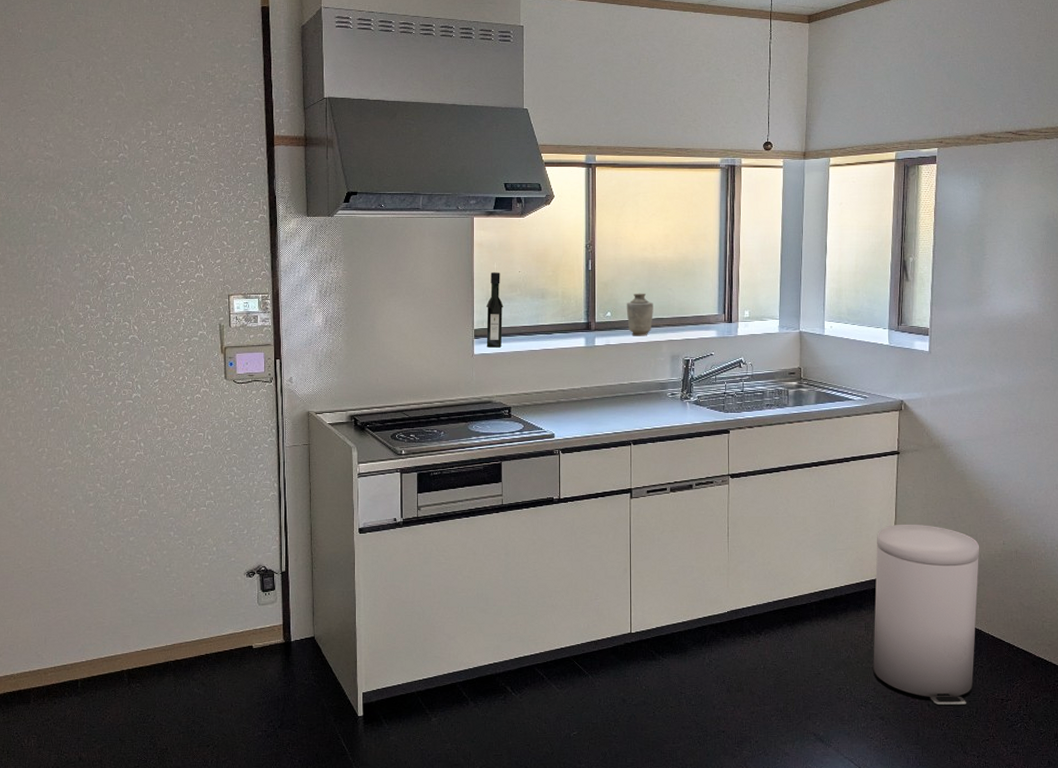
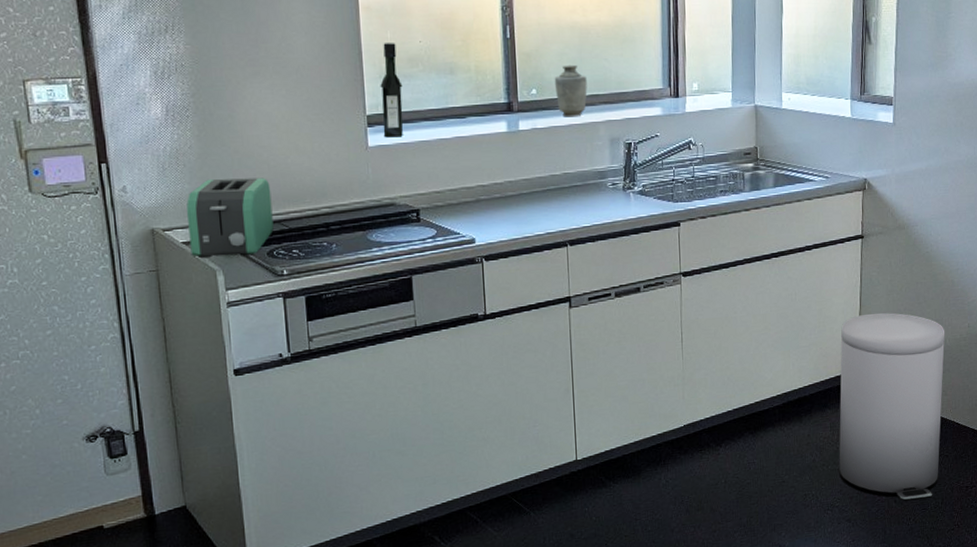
toaster: none [334,374,397,437] -> present [186,177,274,258]

